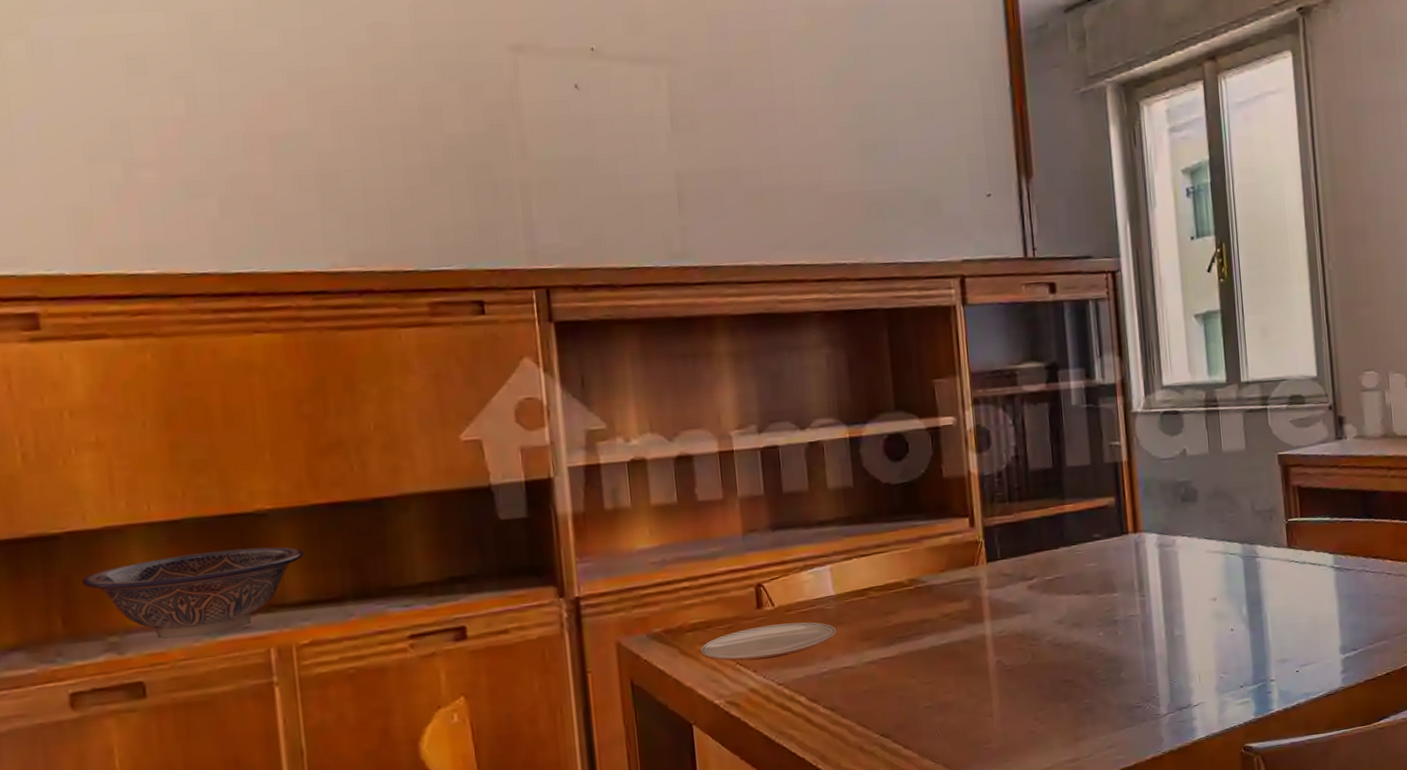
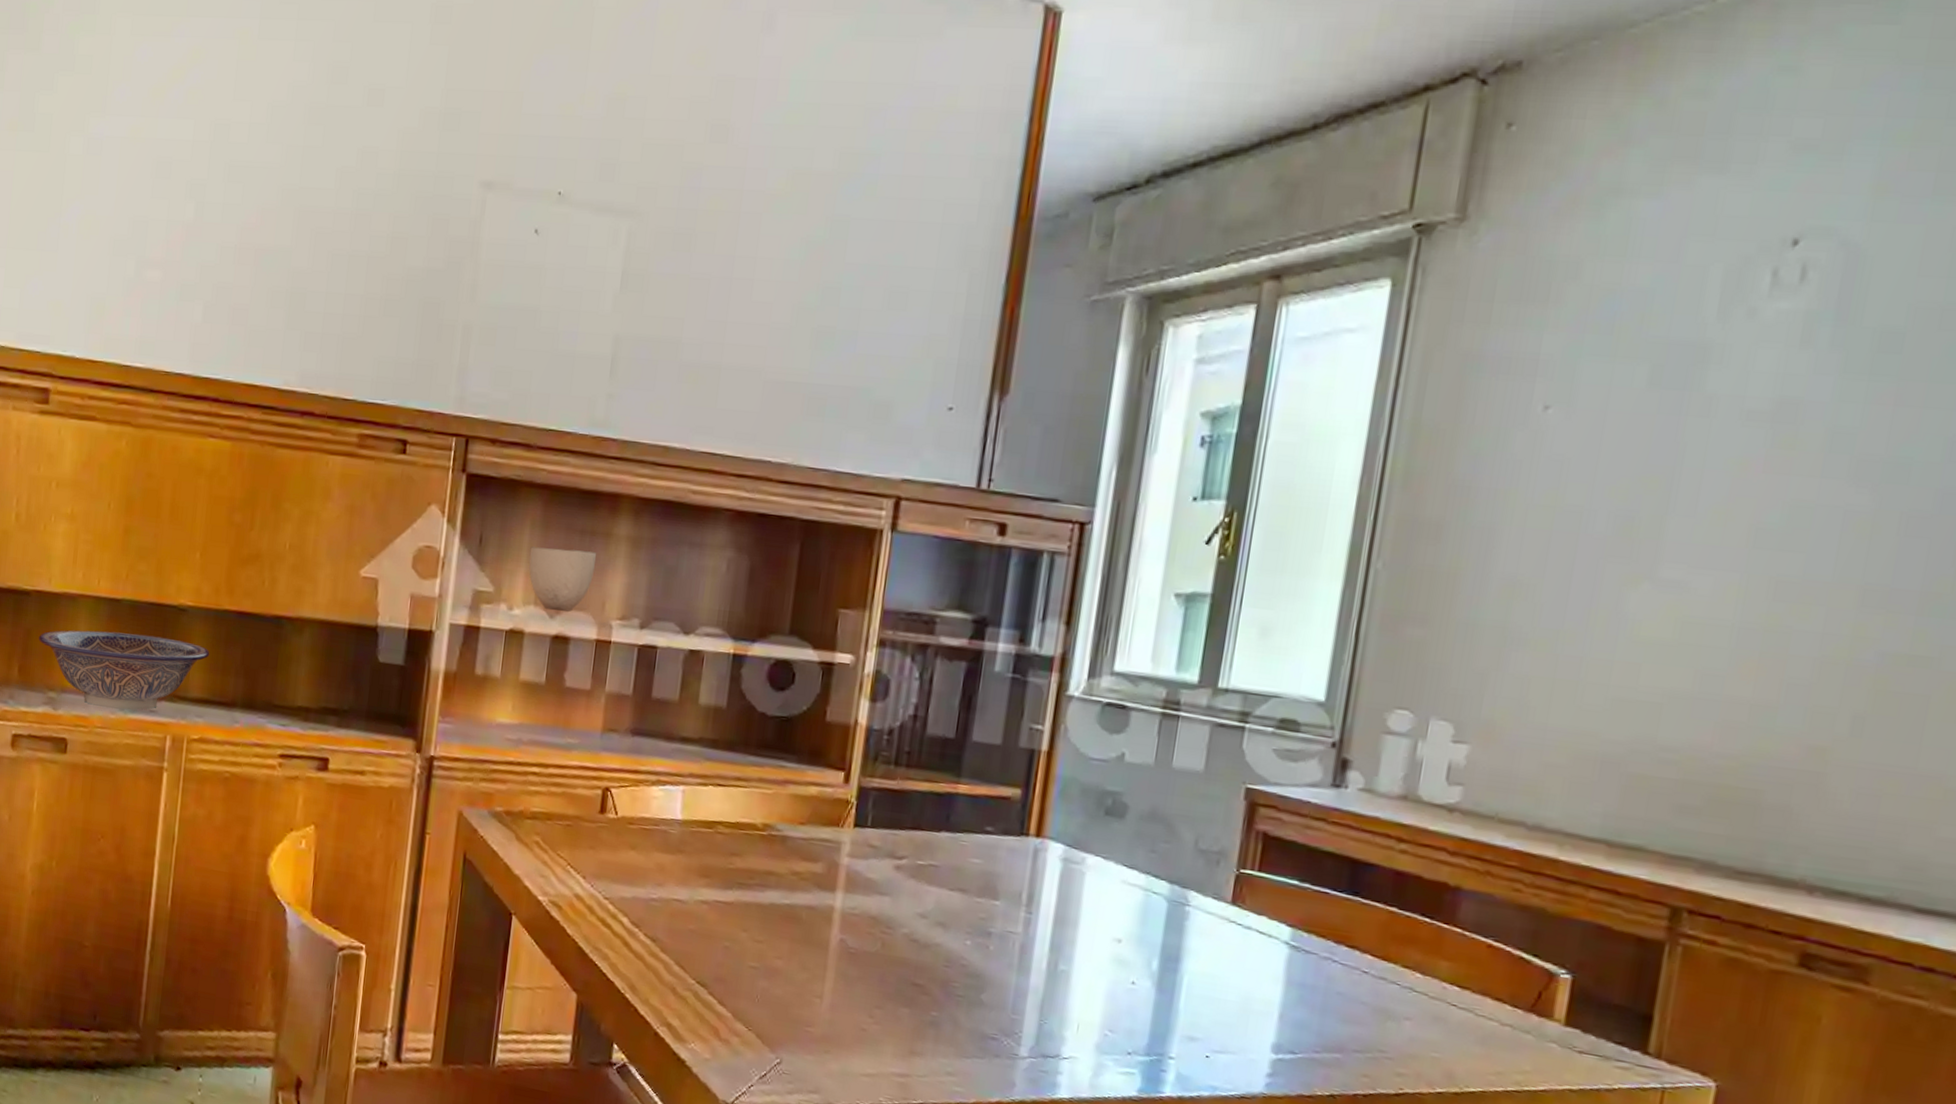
decorative bowl: none [635,373,703,435] -> present [528,546,597,613]
plate: present [700,622,837,661] -> none [535,831,675,871]

